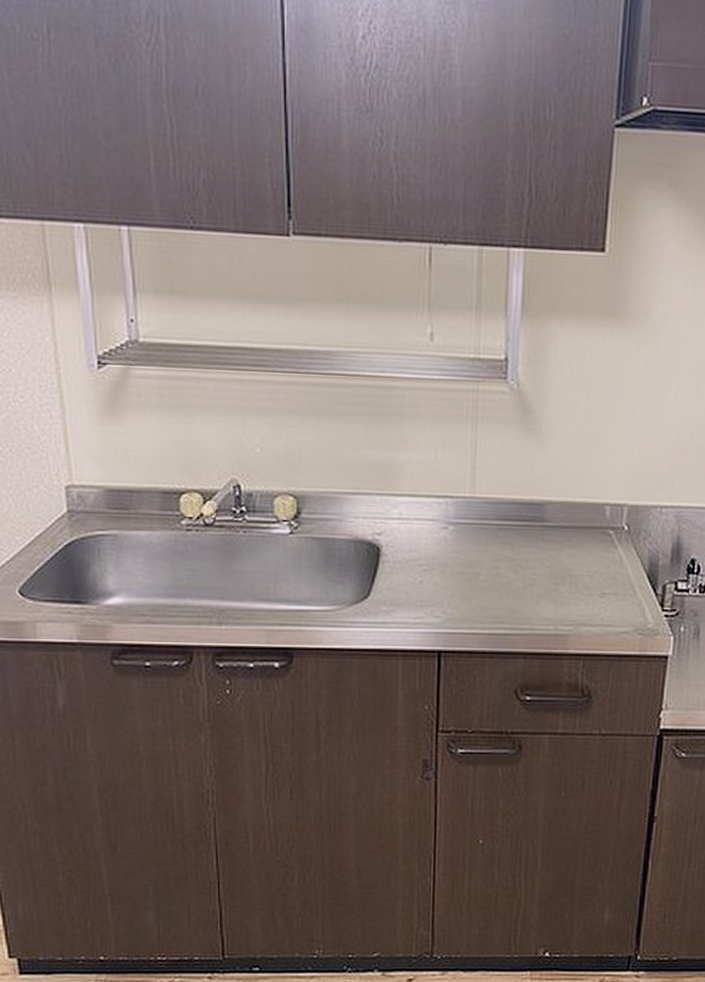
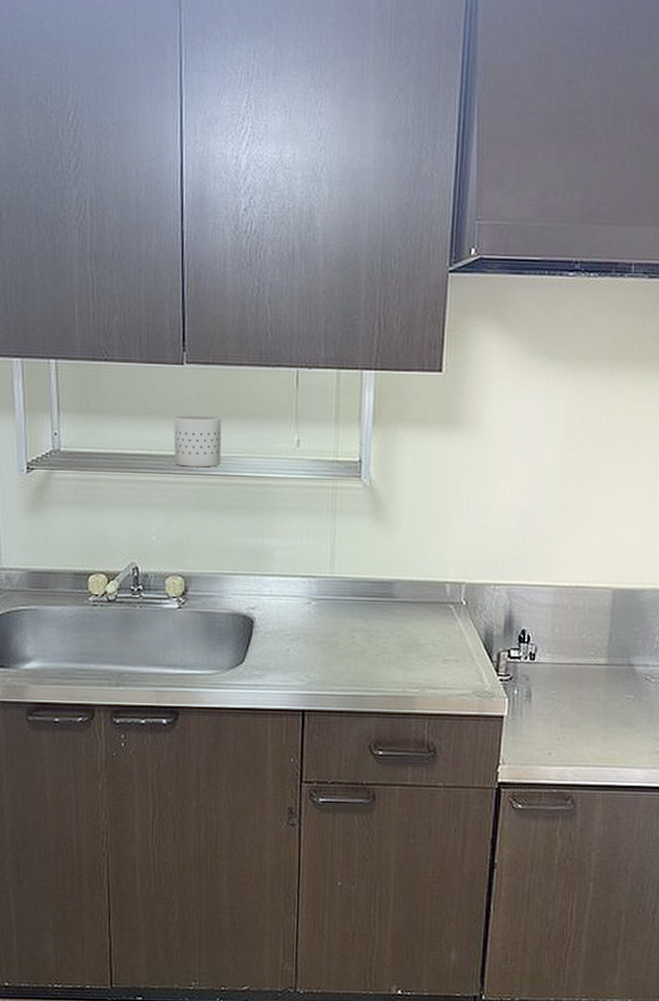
mug: none [279,298,338,365] -> present [173,414,222,467]

